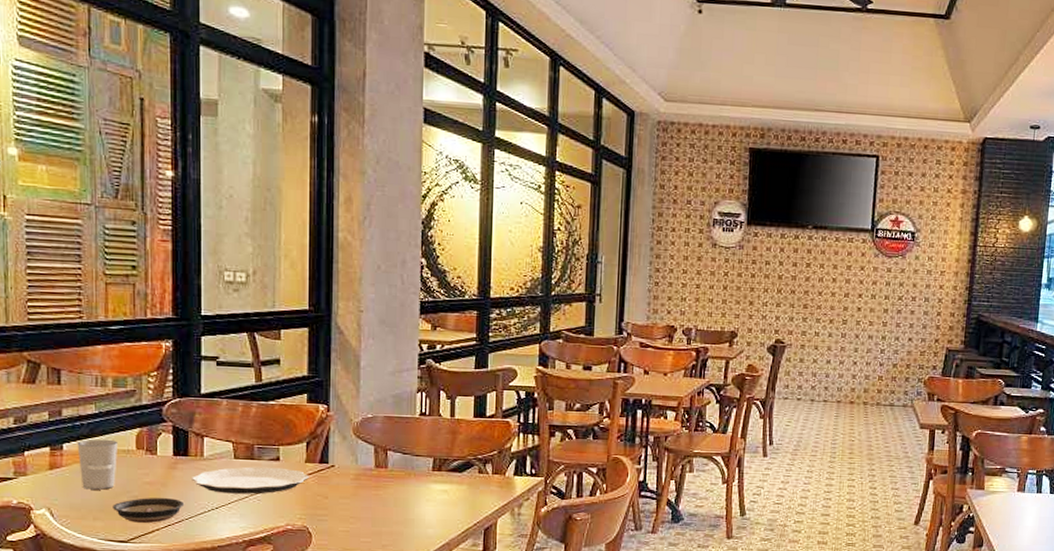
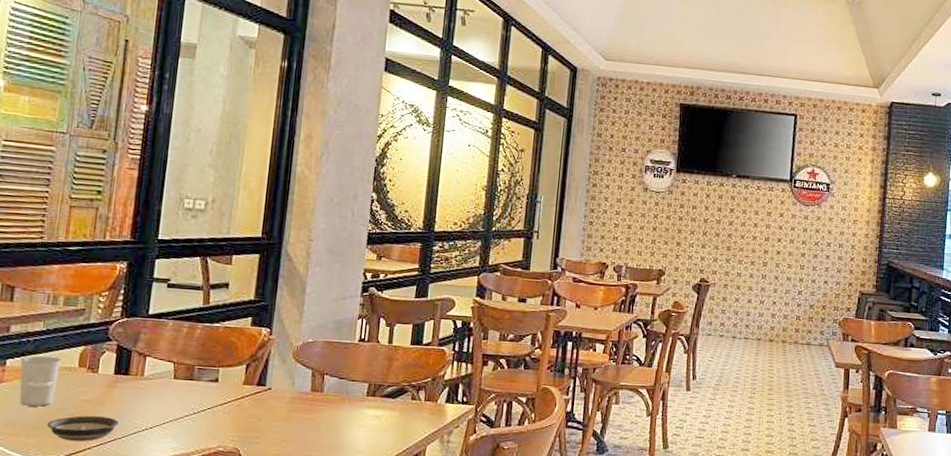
plate: present [192,466,309,494] -> none [129,387,246,415]

